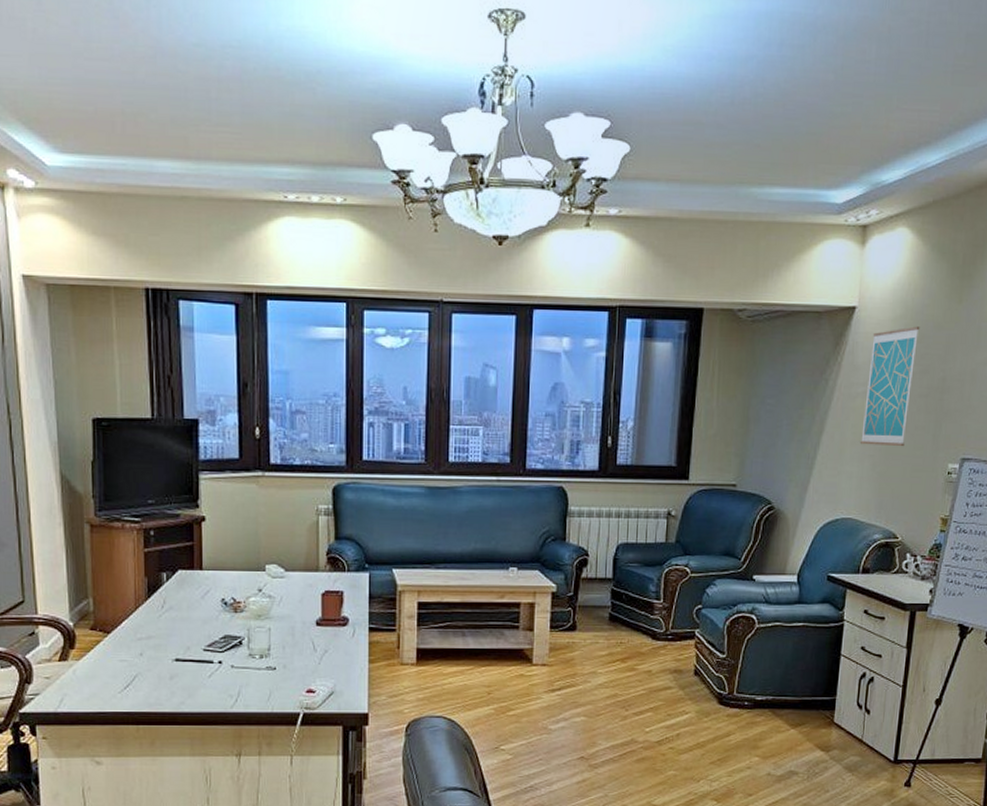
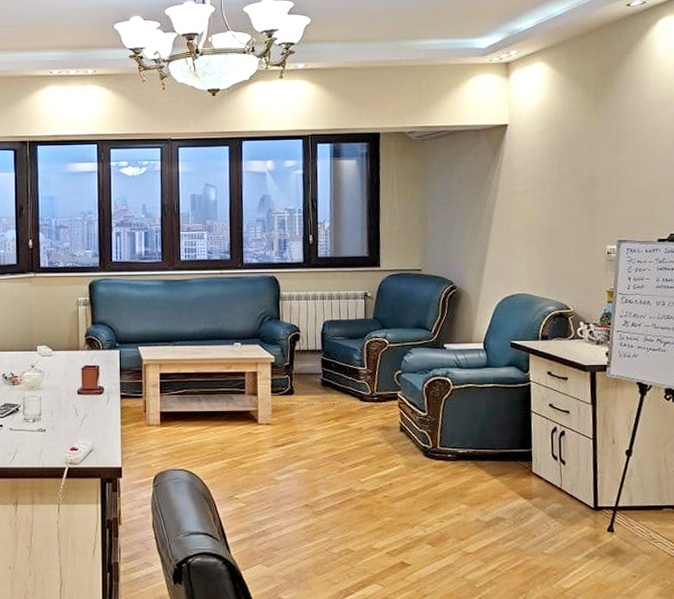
wall art: present [859,326,920,447] -> none [525,137,565,233]

